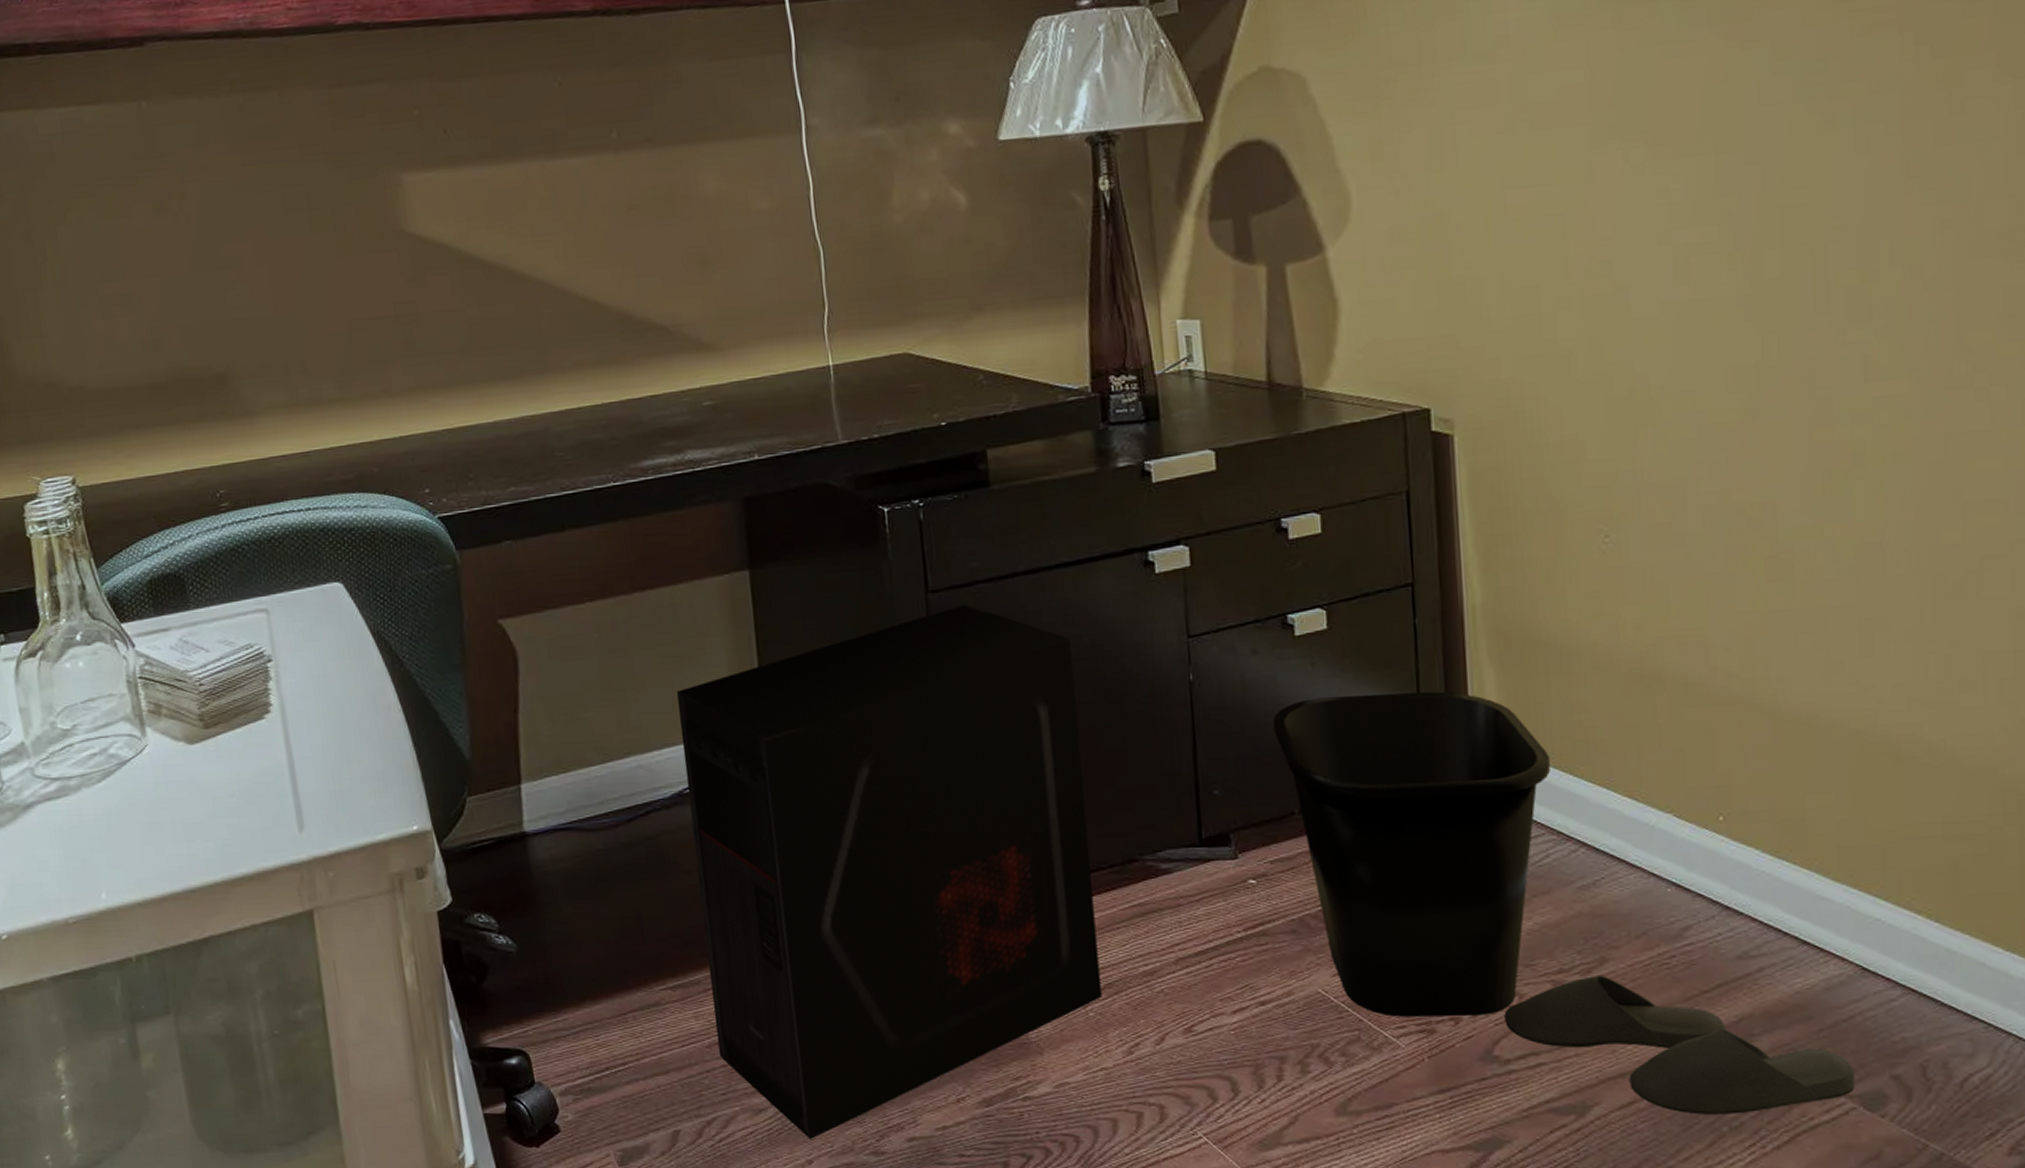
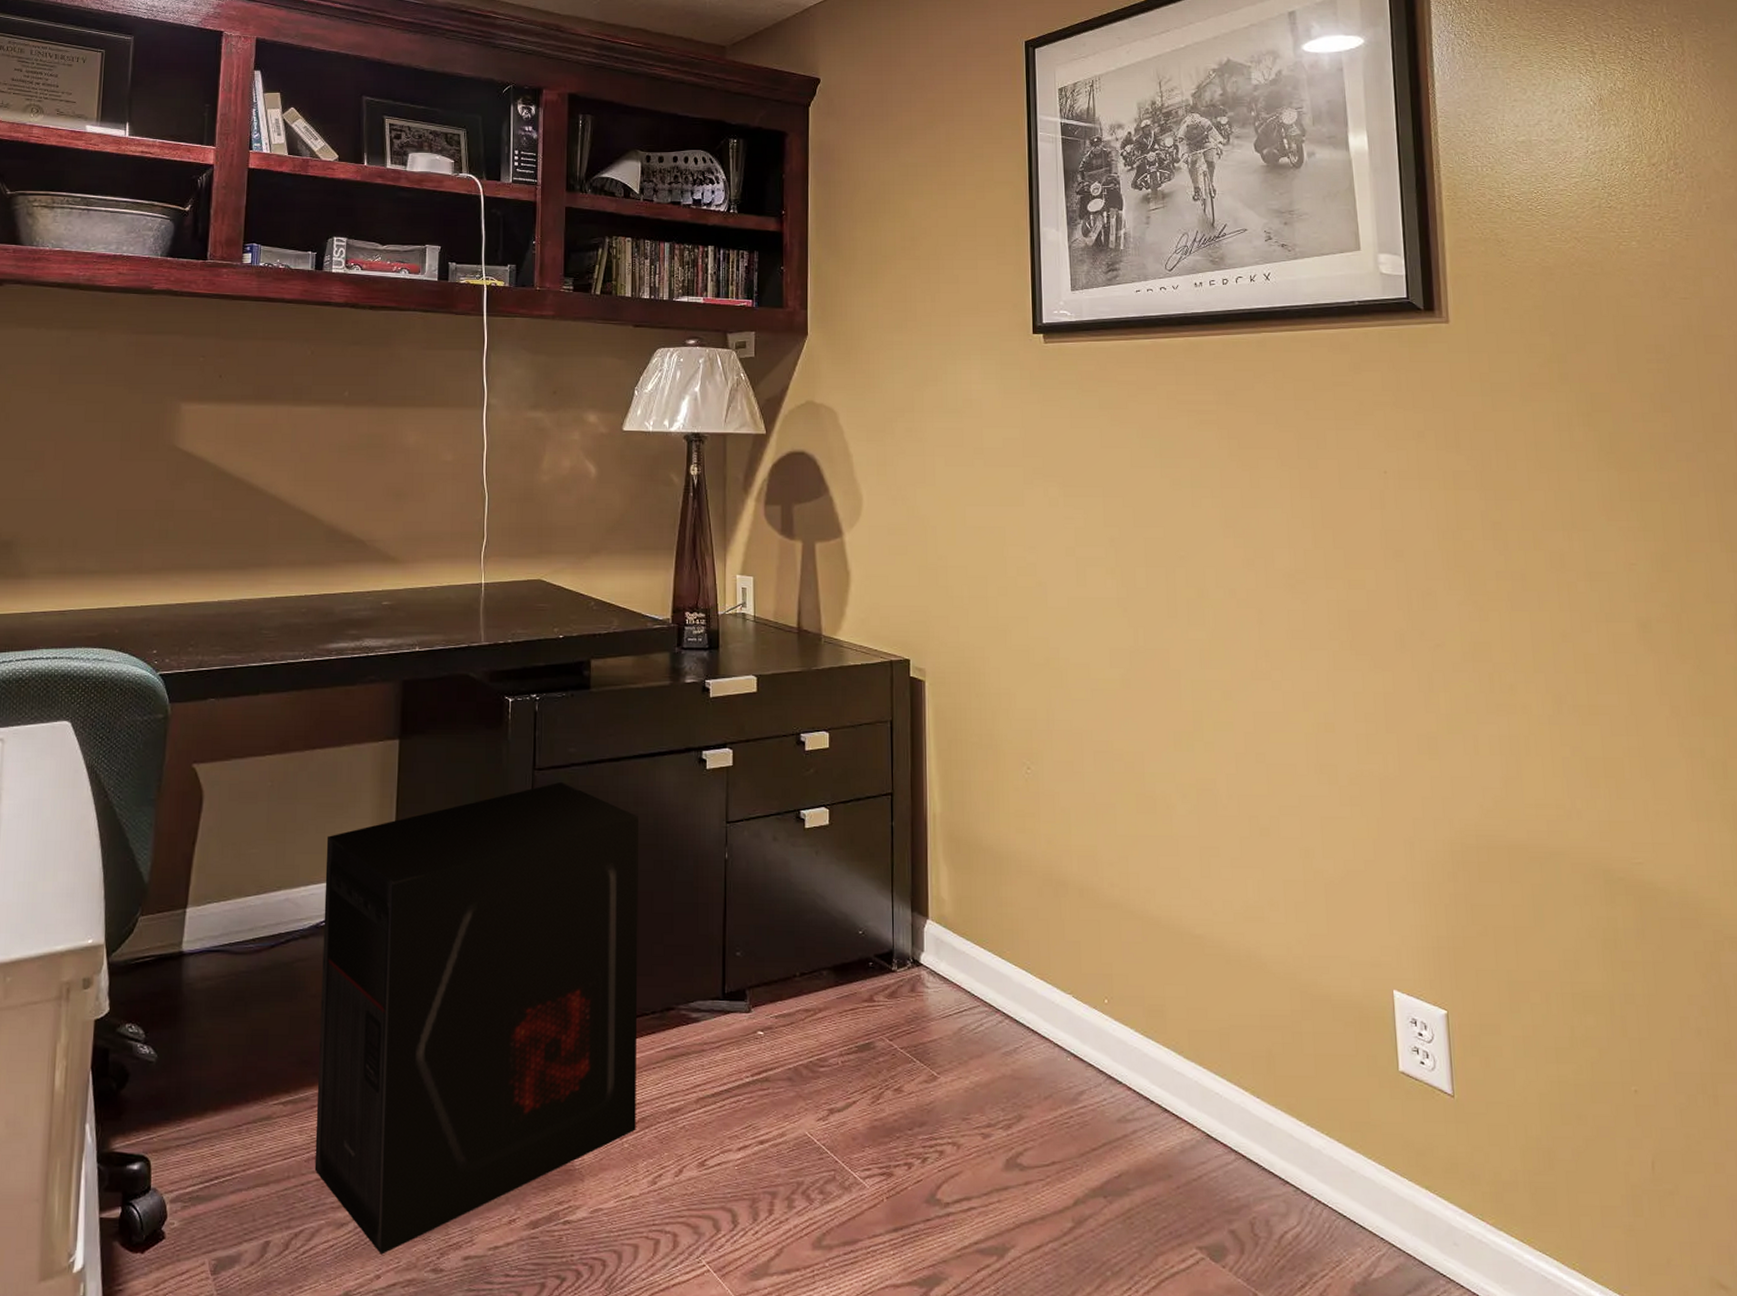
waste bin: present [1272,691,1551,1017] -> none [784,879,986,1162]
slippers: present [1504,974,1855,1115] -> none [945,1130,1203,1260]

